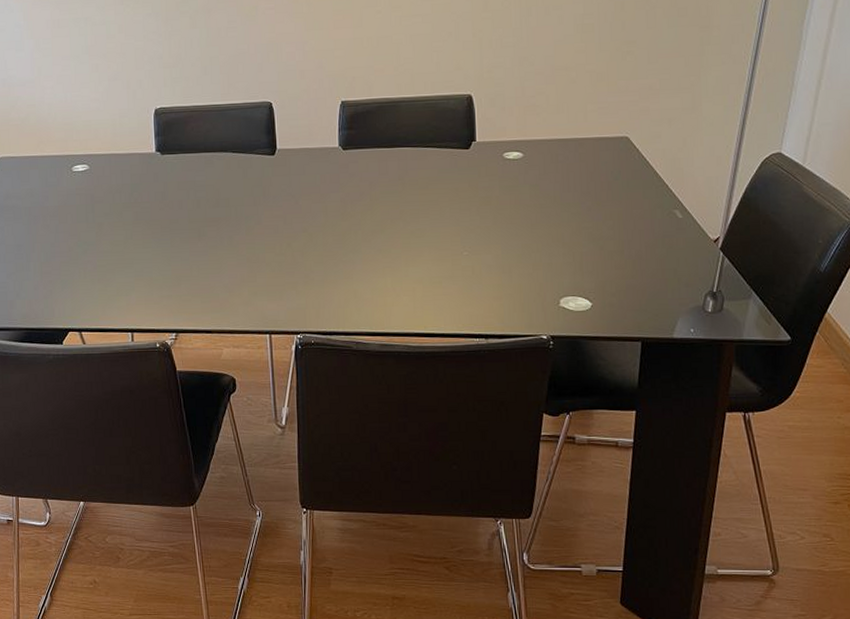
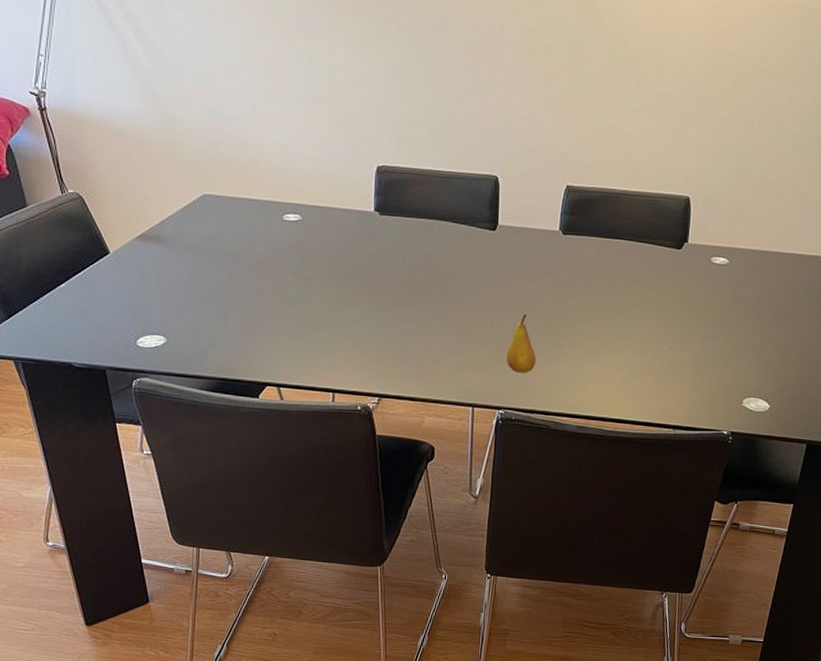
fruit: none [299,234,330,295] -> present [506,313,537,373]

